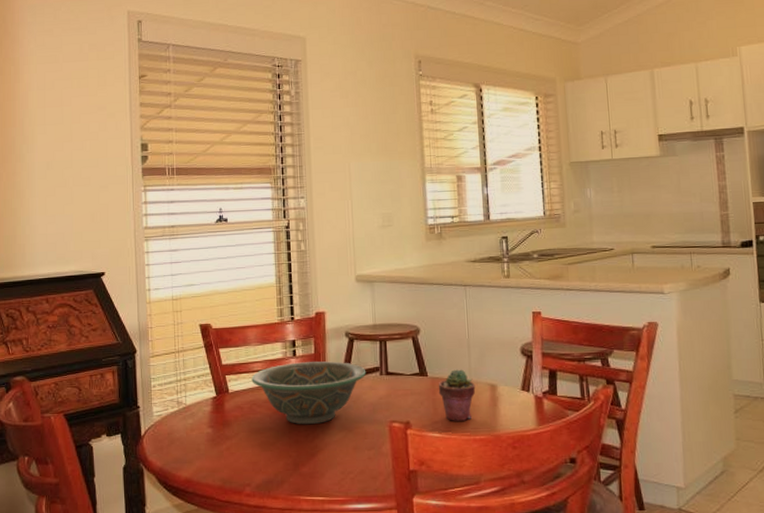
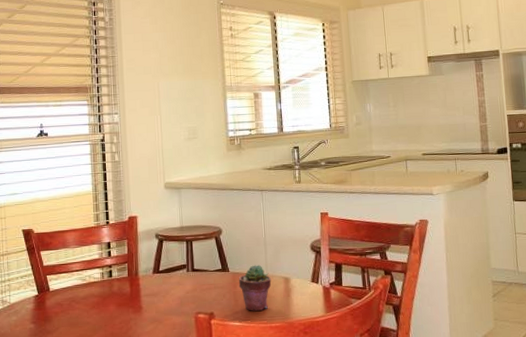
decorative bowl: present [251,361,367,425] -> none [70,260,175,319]

